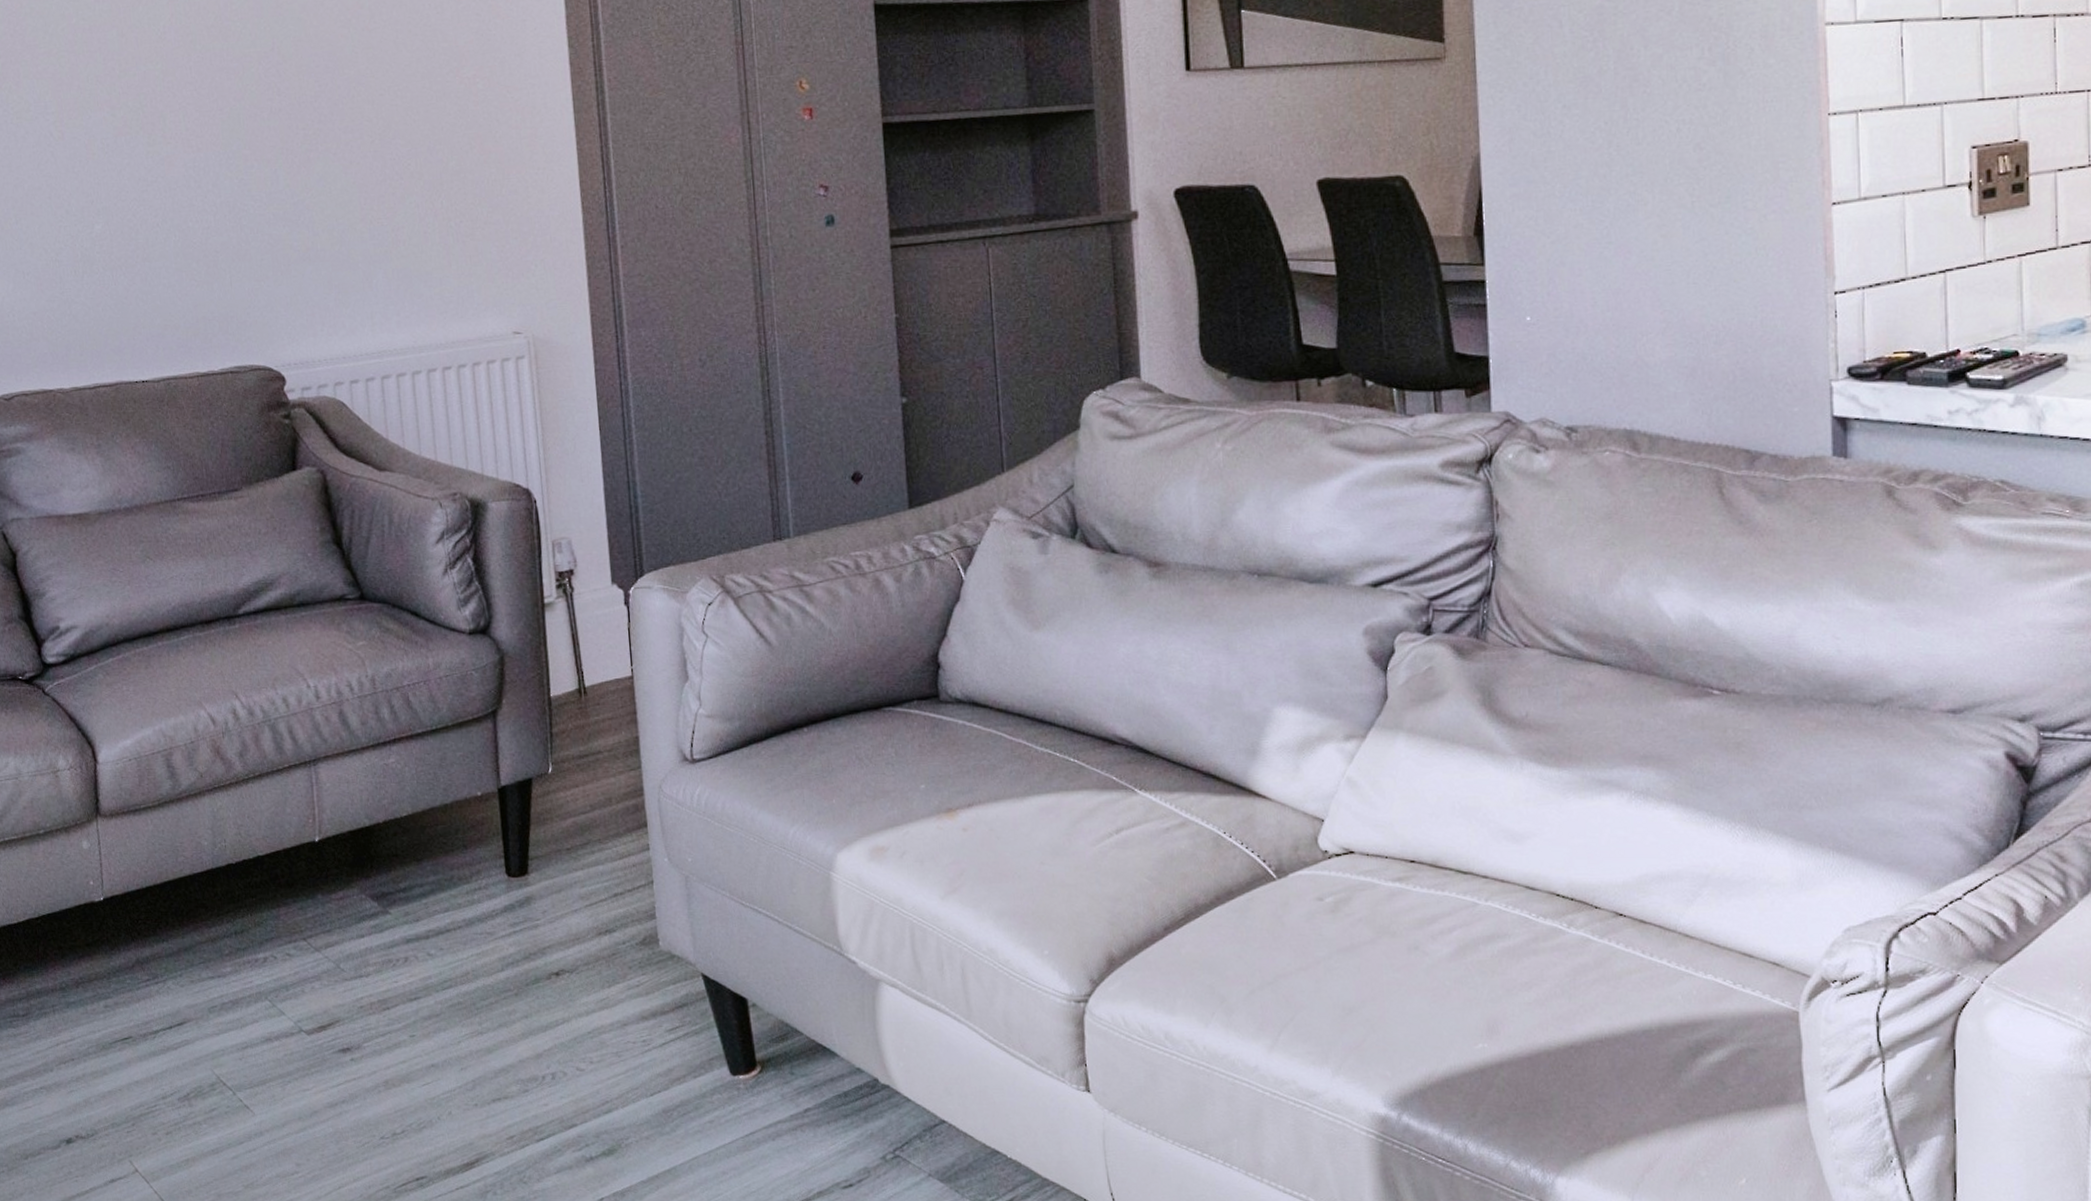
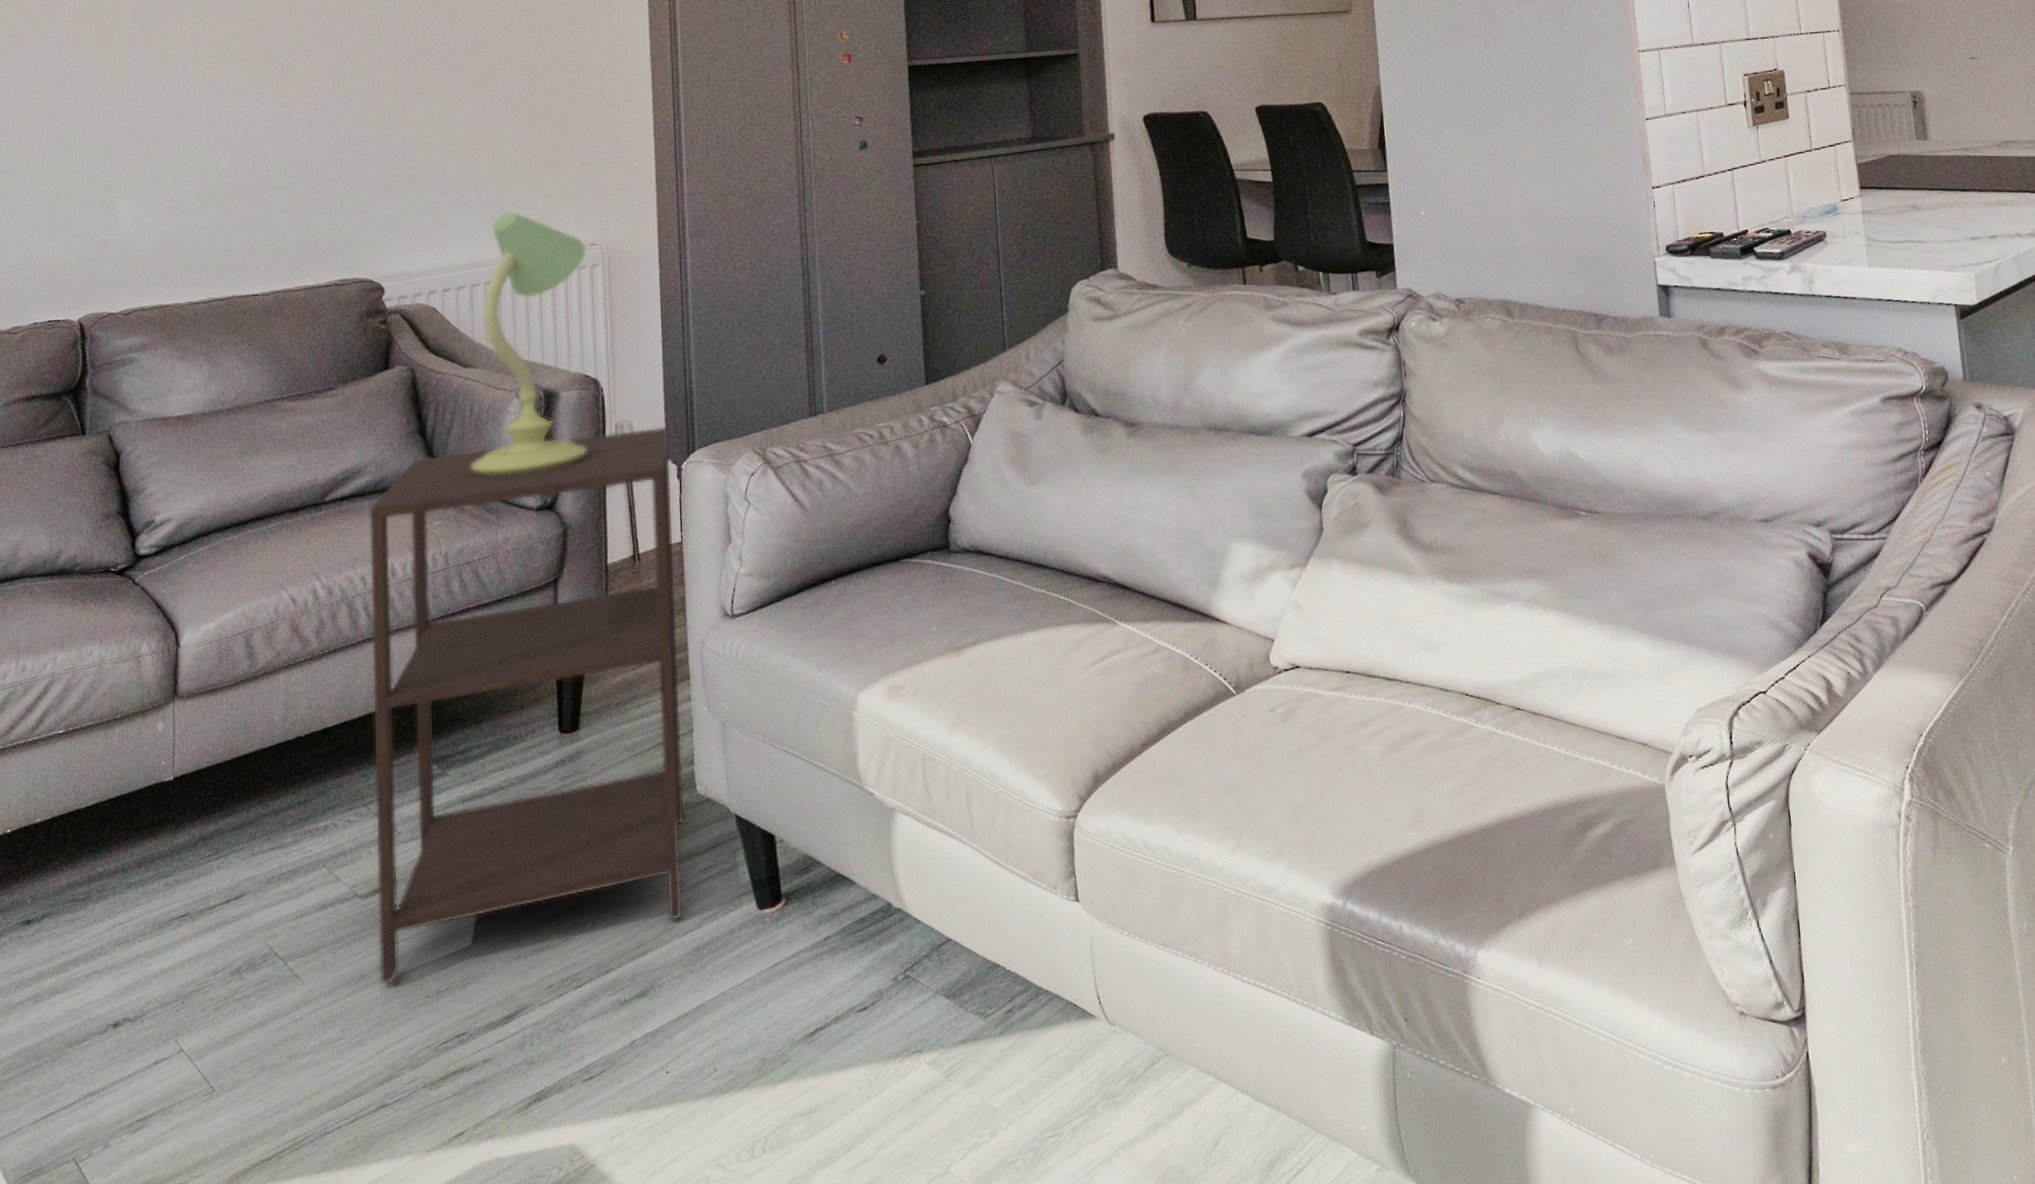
side table: none [285,546,650,1123] -> present [368,426,685,985]
table lamp: none [394,291,522,595] -> present [471,210,587,477]

